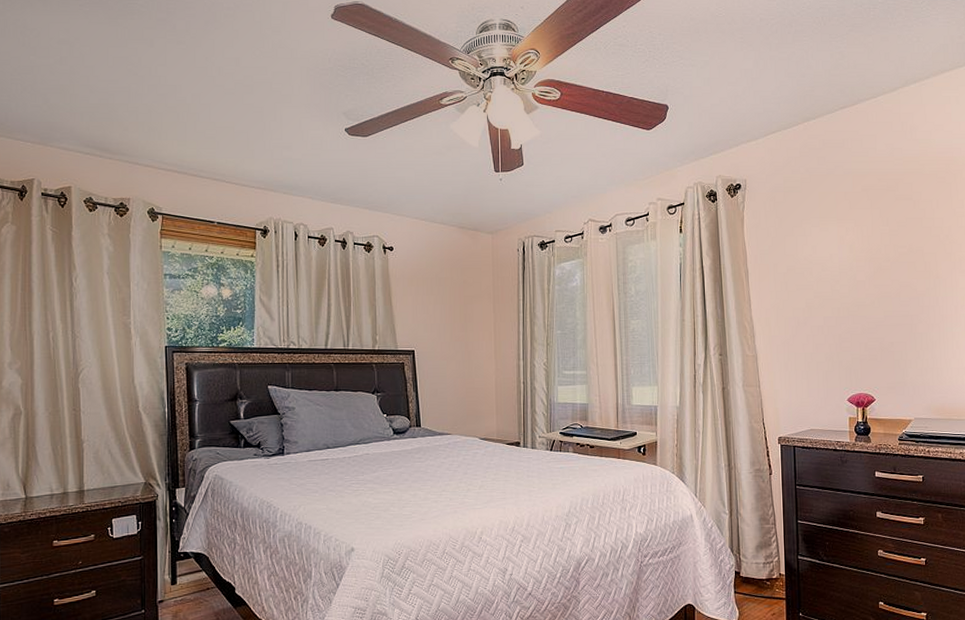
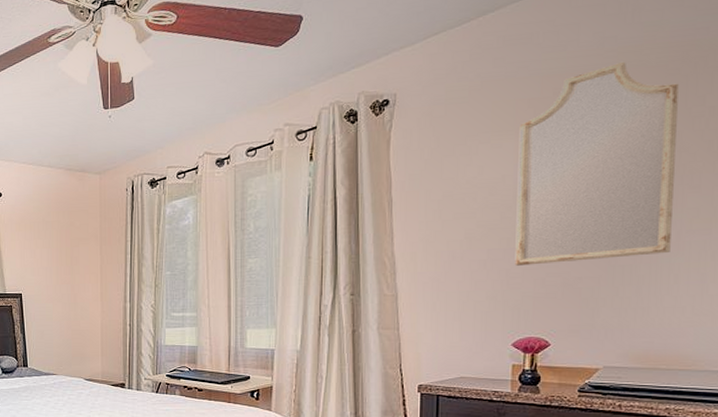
home mirror: none [840,168,952,332] -> present [515,61,679,266]

